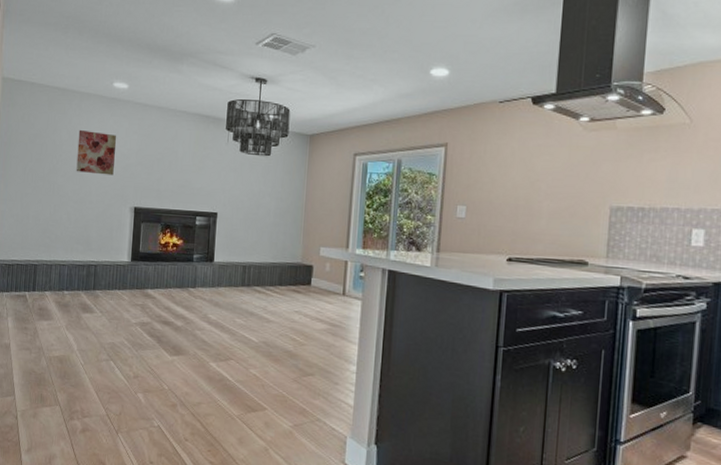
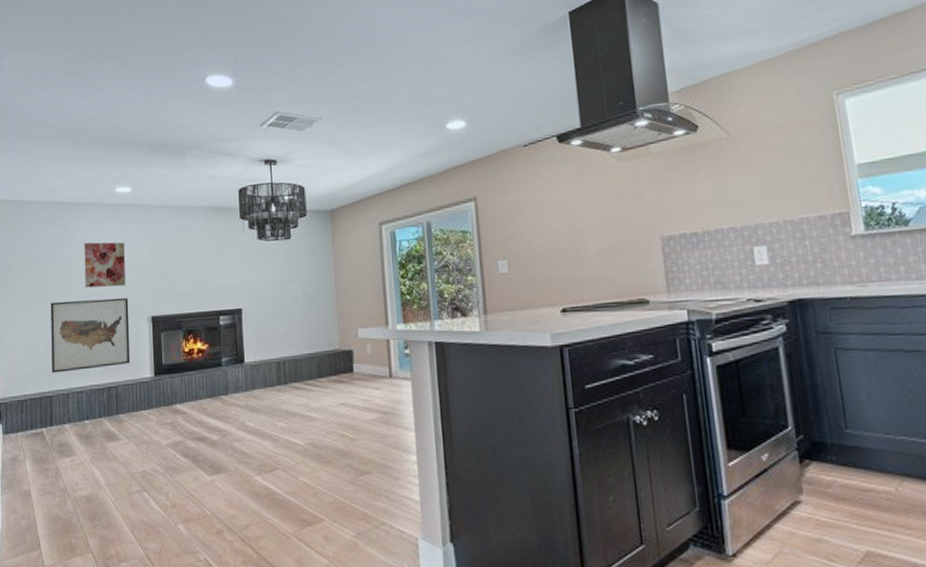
wall art: none [39,180,115,247] -> present [50,298,131,373]

